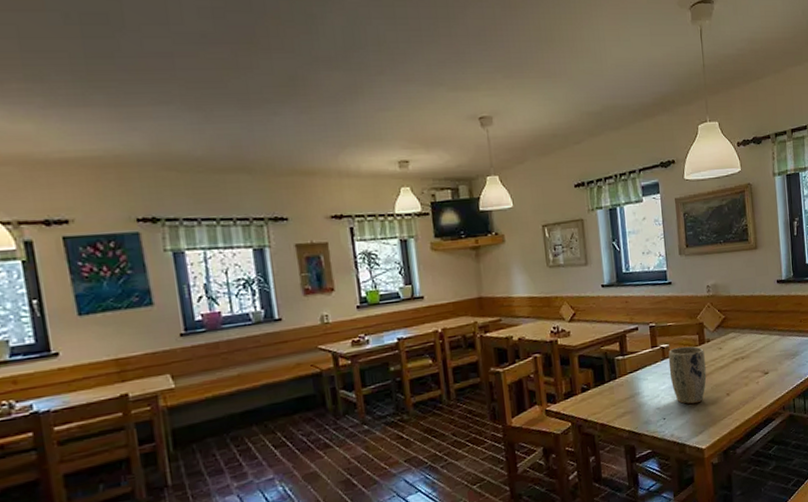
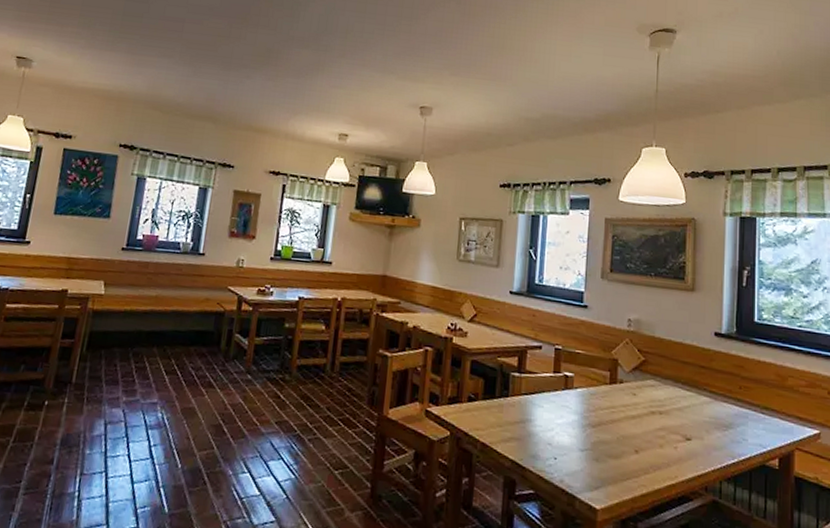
plant pot: present [668,346,707,405] -> none [569,380,615,452]

